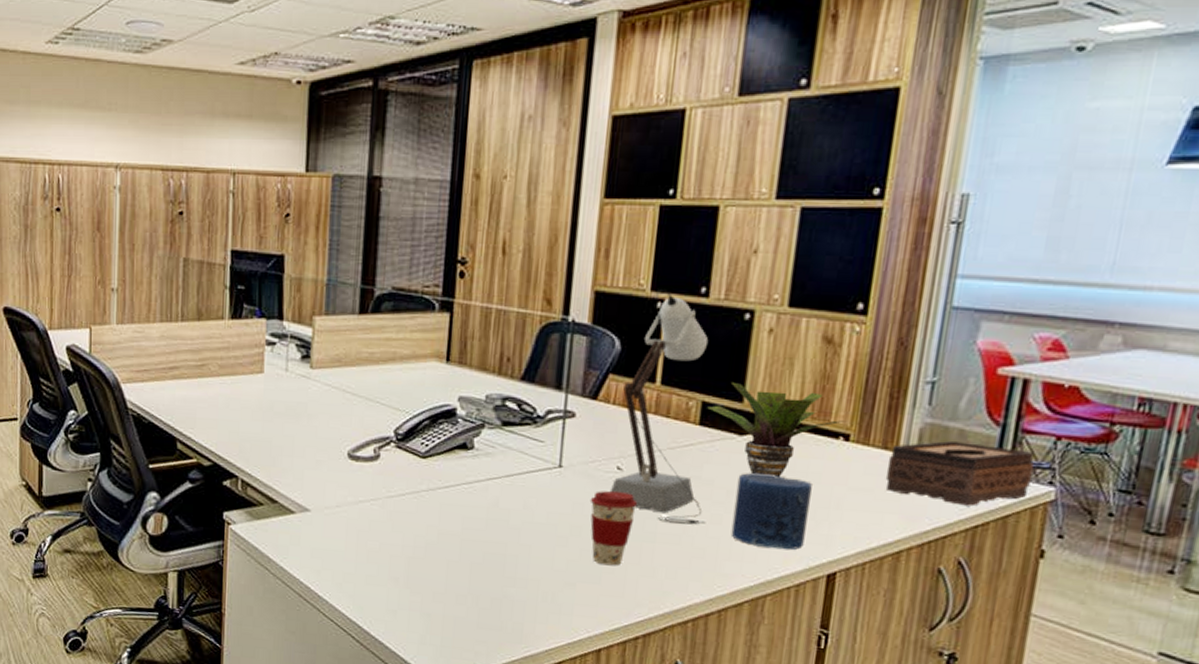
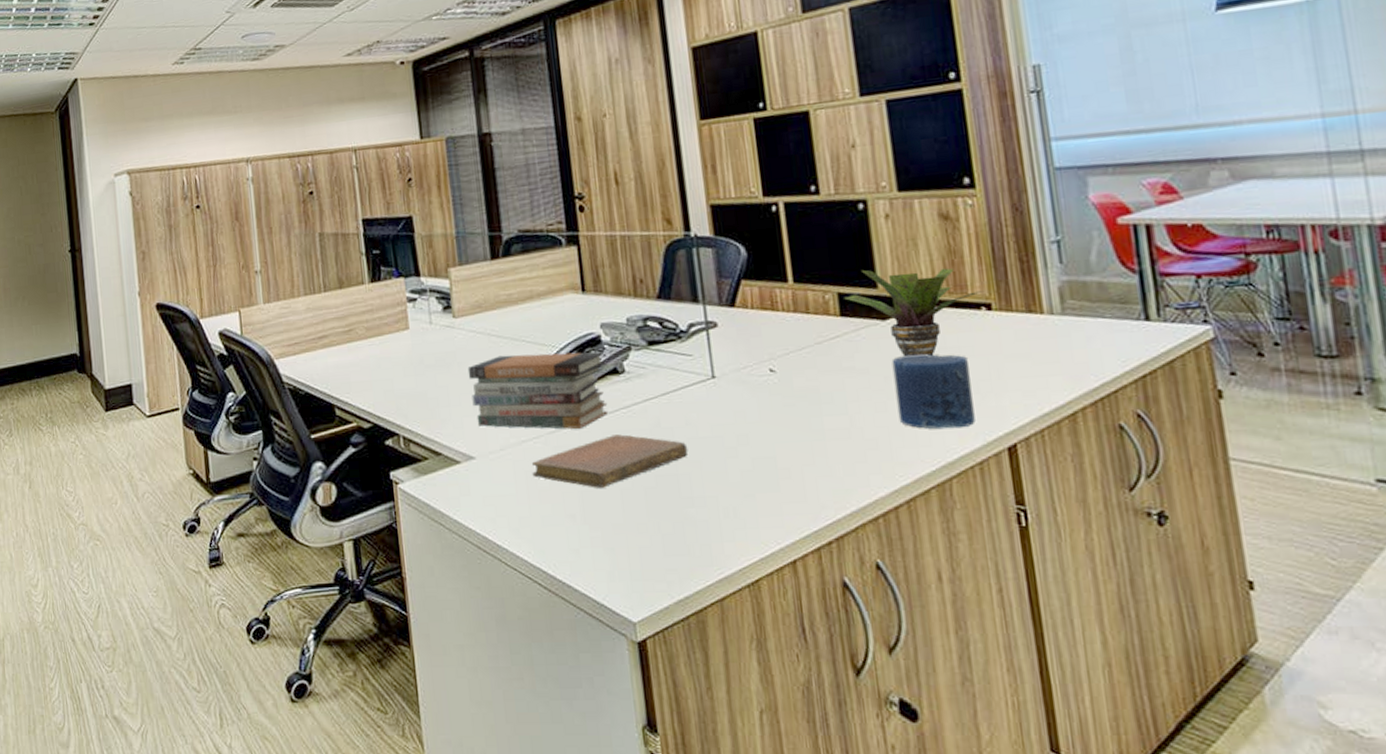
book stack: none [316,413,458,498] -> present [467,351,609,430]
notebook: none [364,508,521,557] -> present [531,434,688,488]
coffee cup: present [590,491,638,566] -> none [750,393,799,471]
desk lamp: present [609,290,709,525] -> none [758,194,872,419]
tissue box: present [885,441,1034,506] -> none [1035,293,1185,357]

